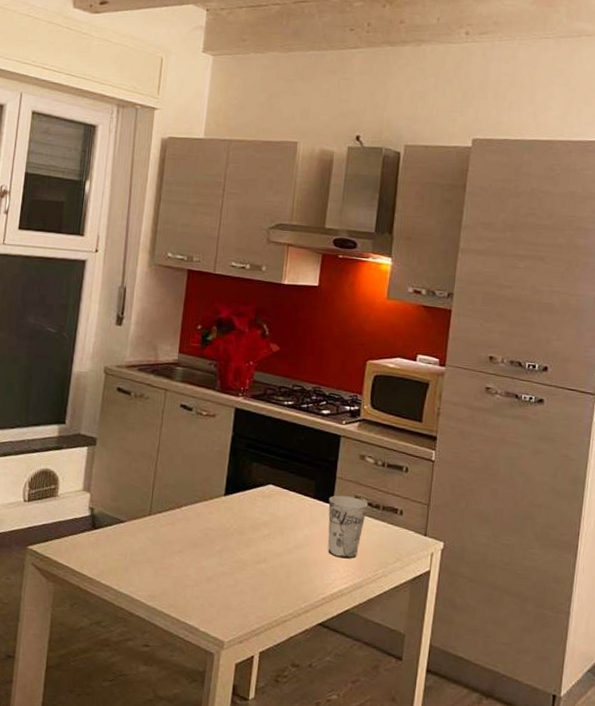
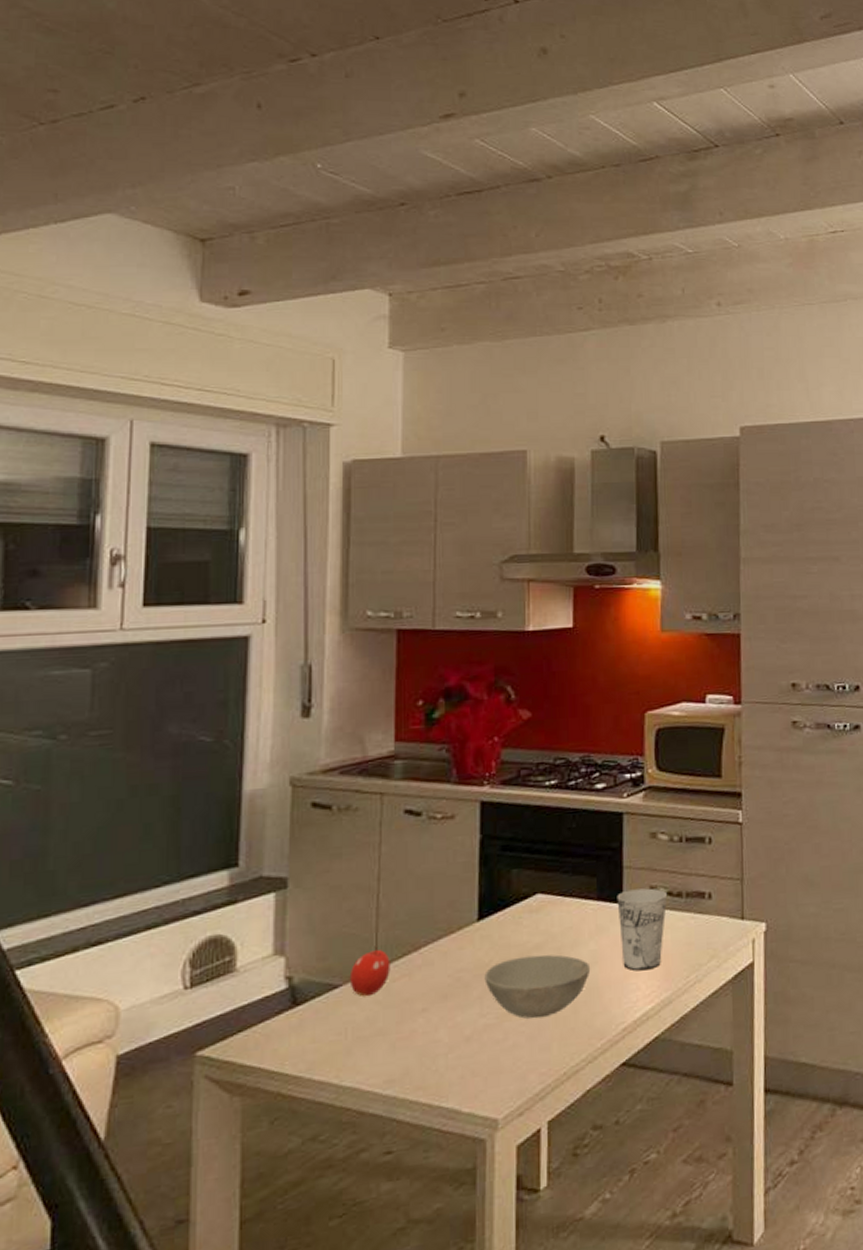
fruit: none [131,498,161,534] -> present [349,946,390,997]
bowl: none [225,528,303,577] -> present [484,954,591,1019]

